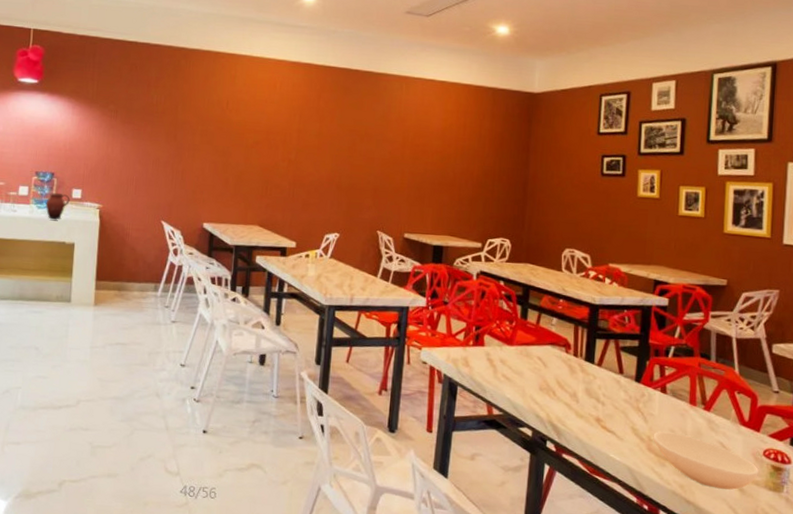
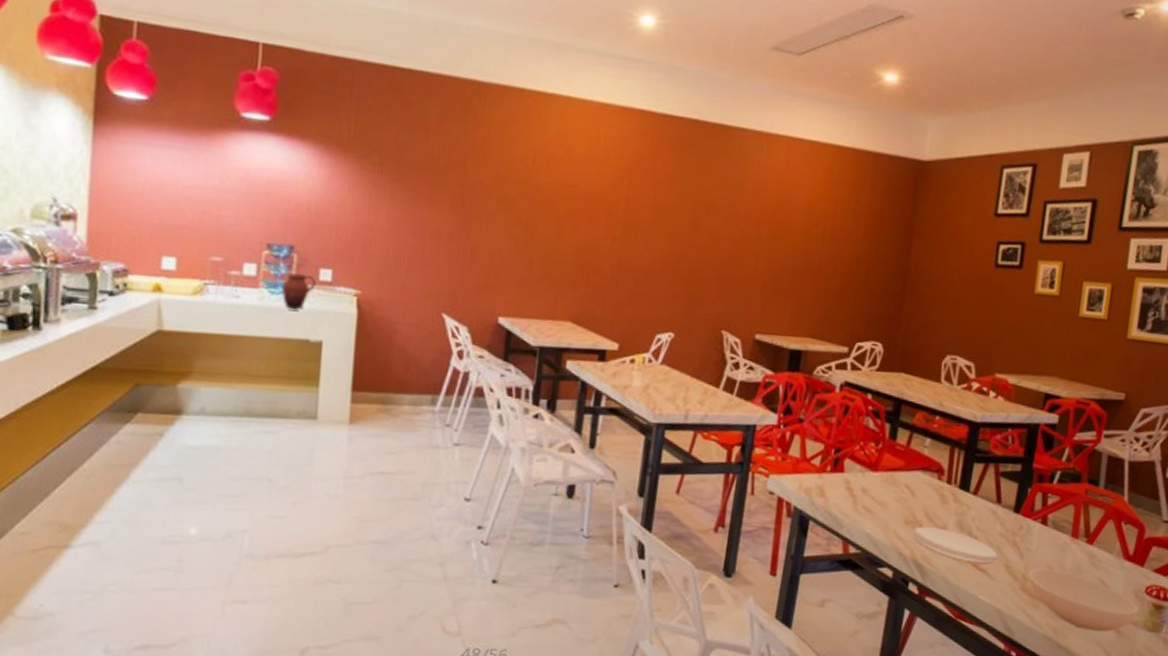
plate: none [546,393,625,427] -> present [911,526,998,565]

